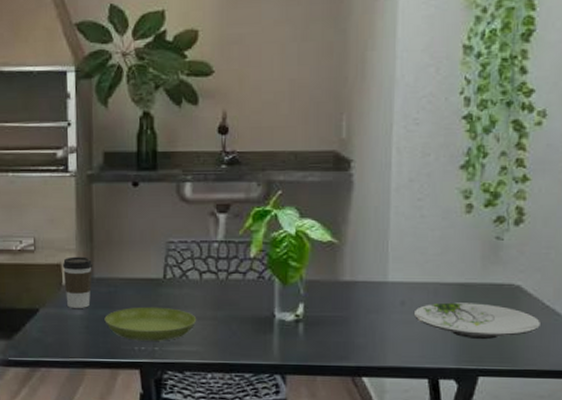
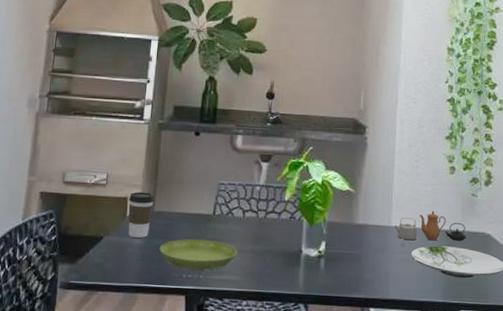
teapot: none [391,261,488,298] -> present [394,211,466,241]

